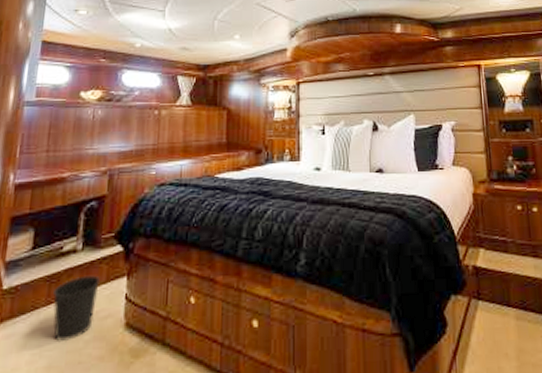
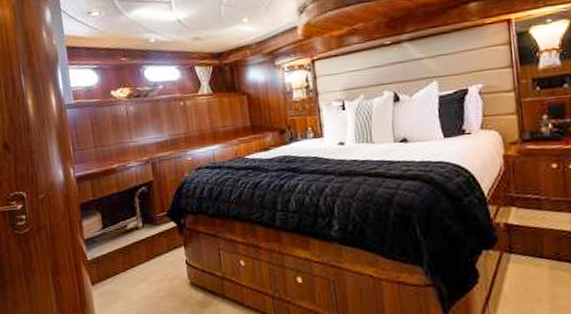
wastebasket: present [52,275,100,343] -> none [127,246,164,298]

